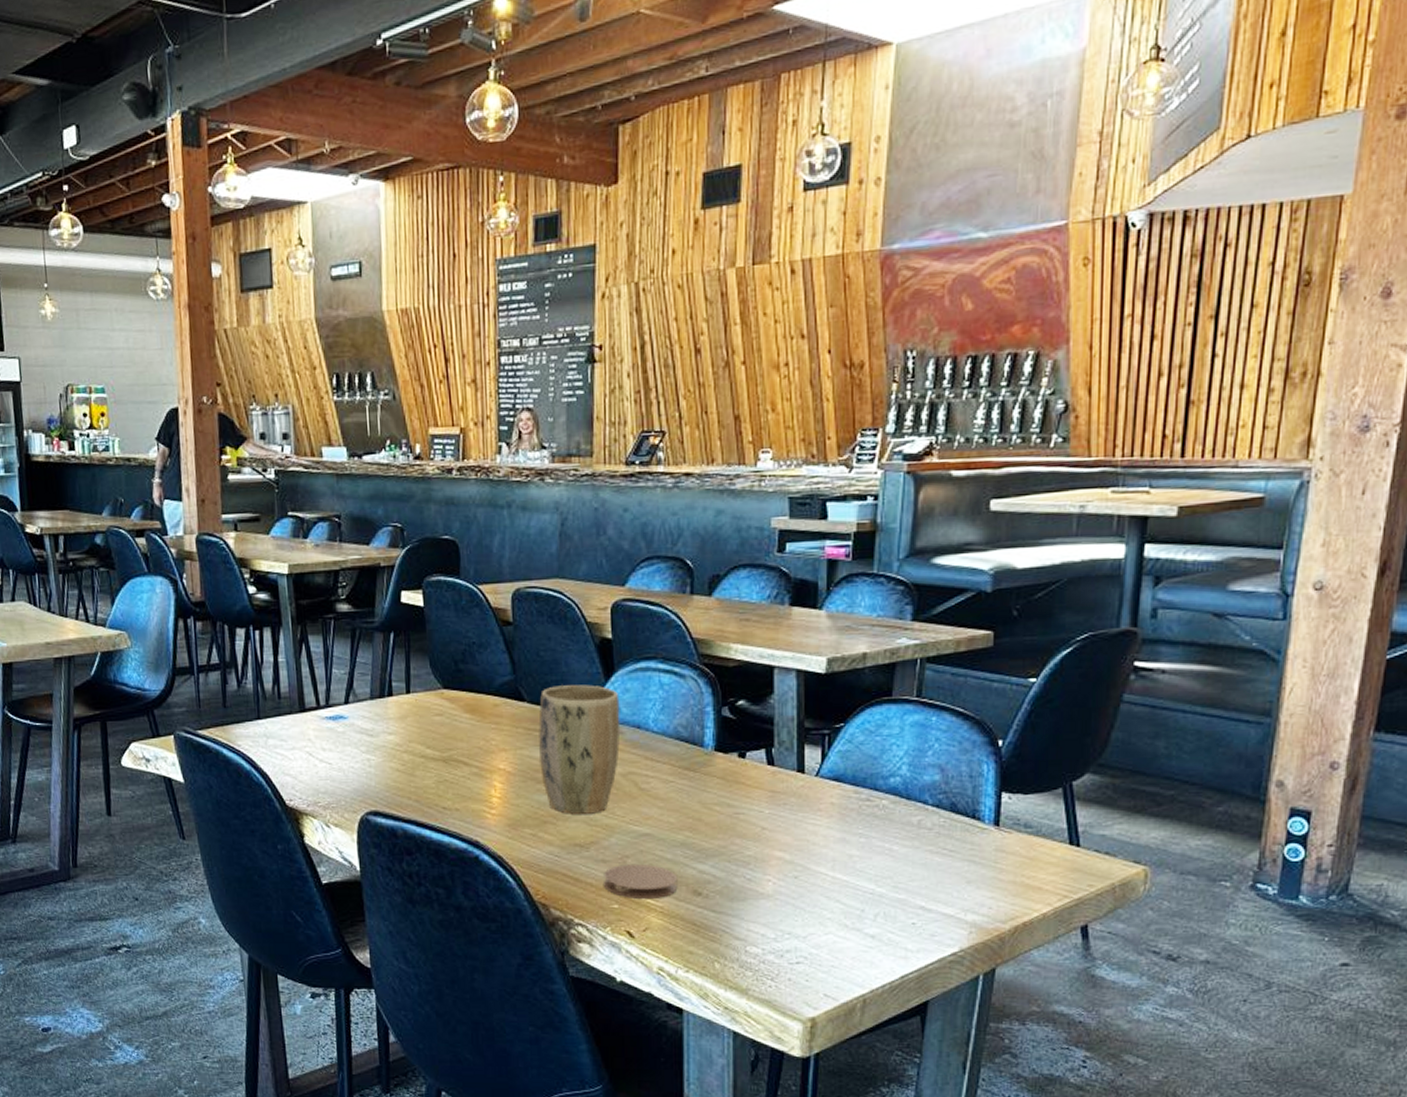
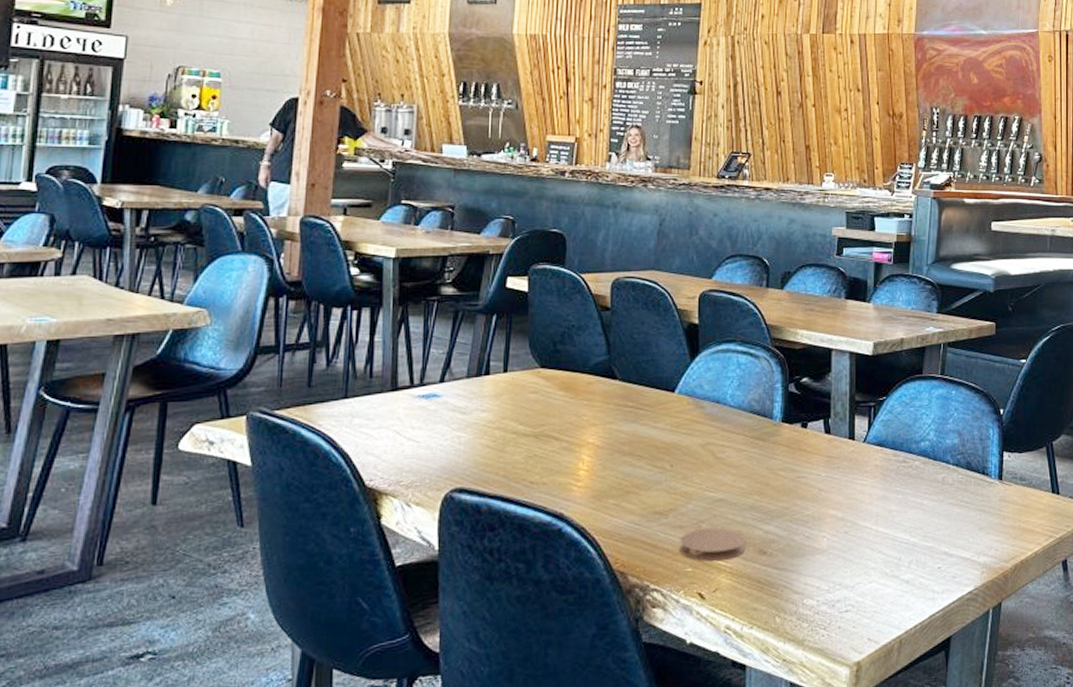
plant pot: present [538,685,620,814] -> none [627,364,702,484]

